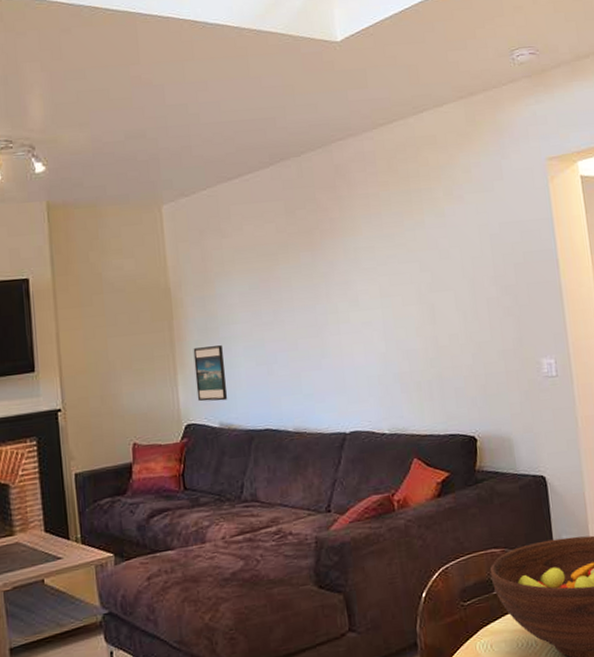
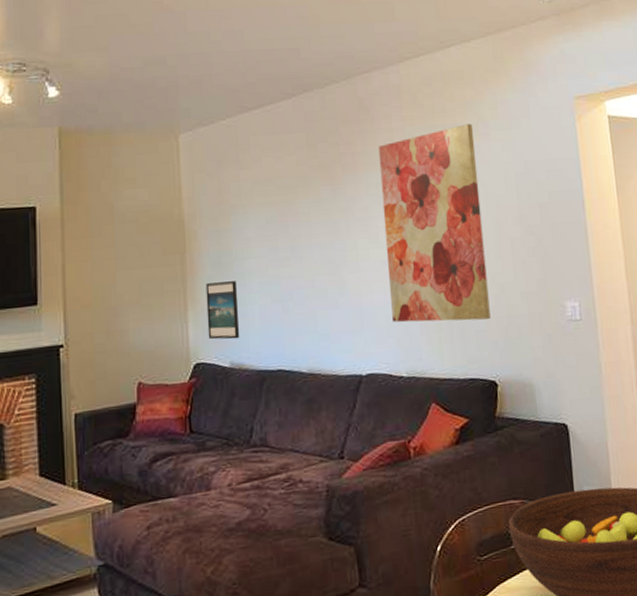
wall art: none [355,187,469,382] -> present [378,123,491,323]

